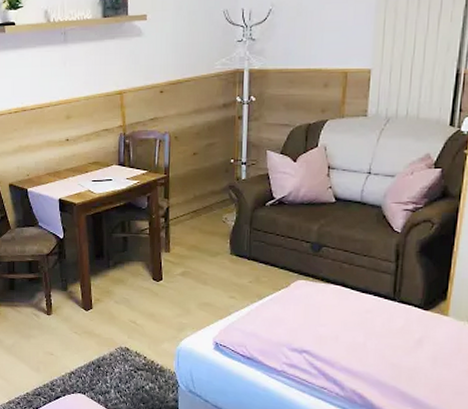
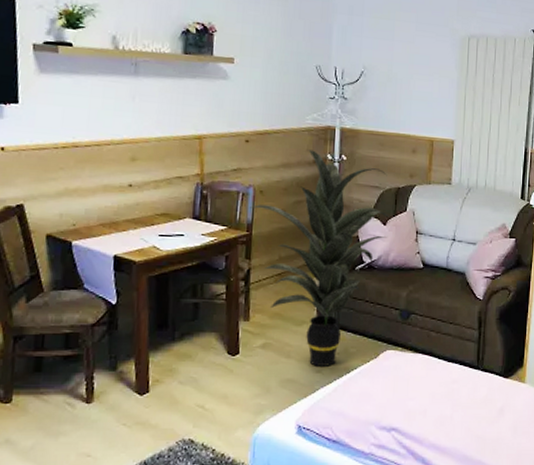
indoor plant: none [166,94,301,293] -> present [250,150,390,366]

